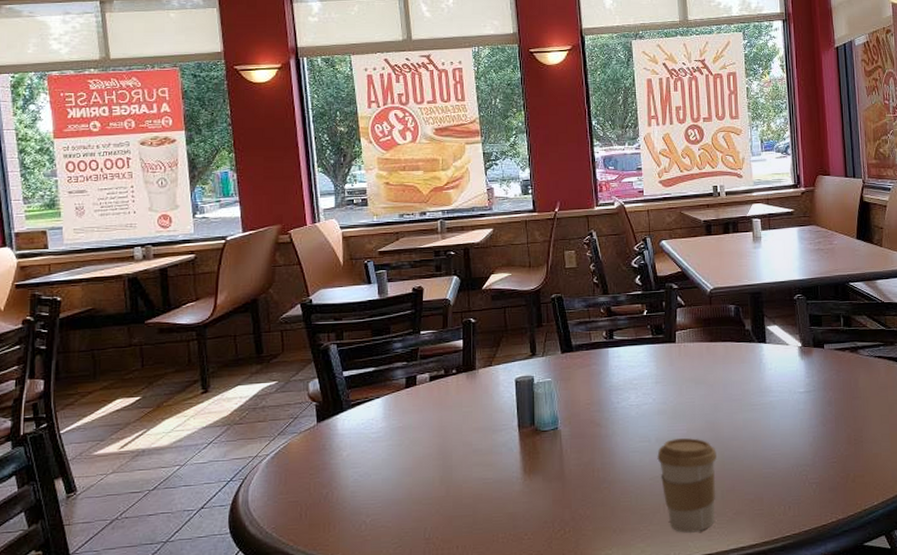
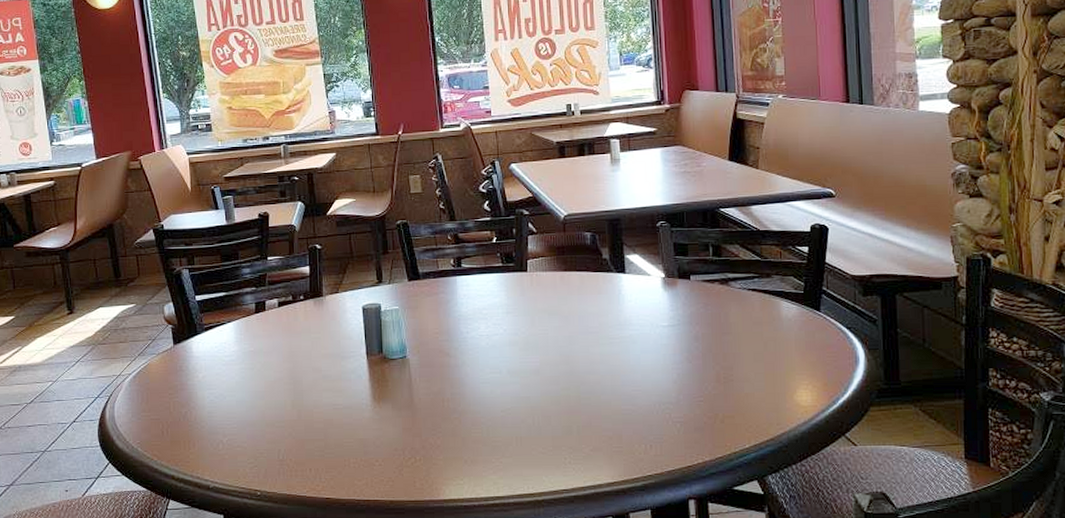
coffee cup: present [657,438,717,534] -> none [509,371,572,468]

